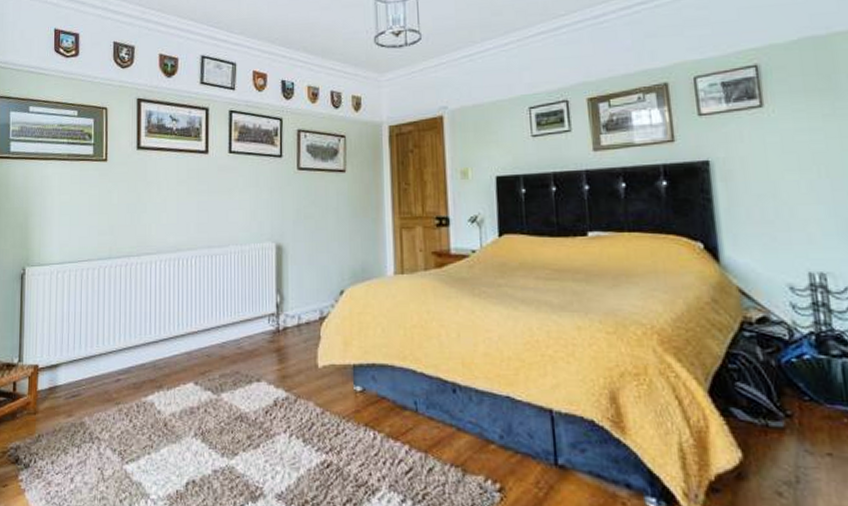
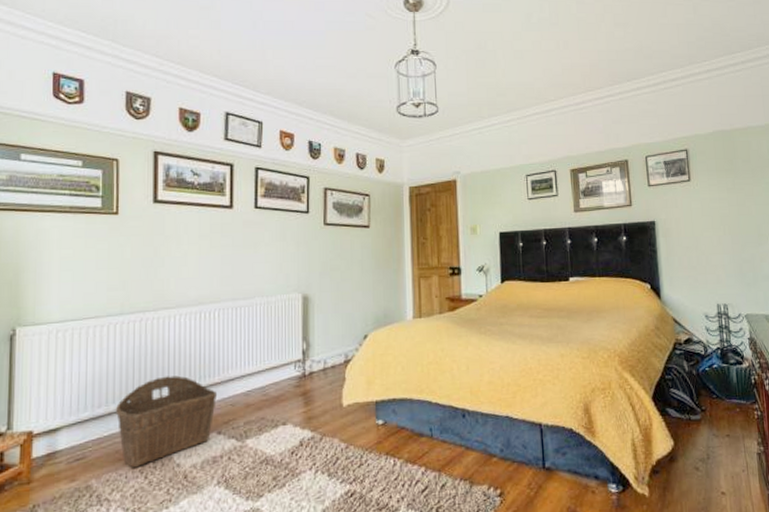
wicker basket: none [105,321,195,410] -> present [116,375,218,468]

